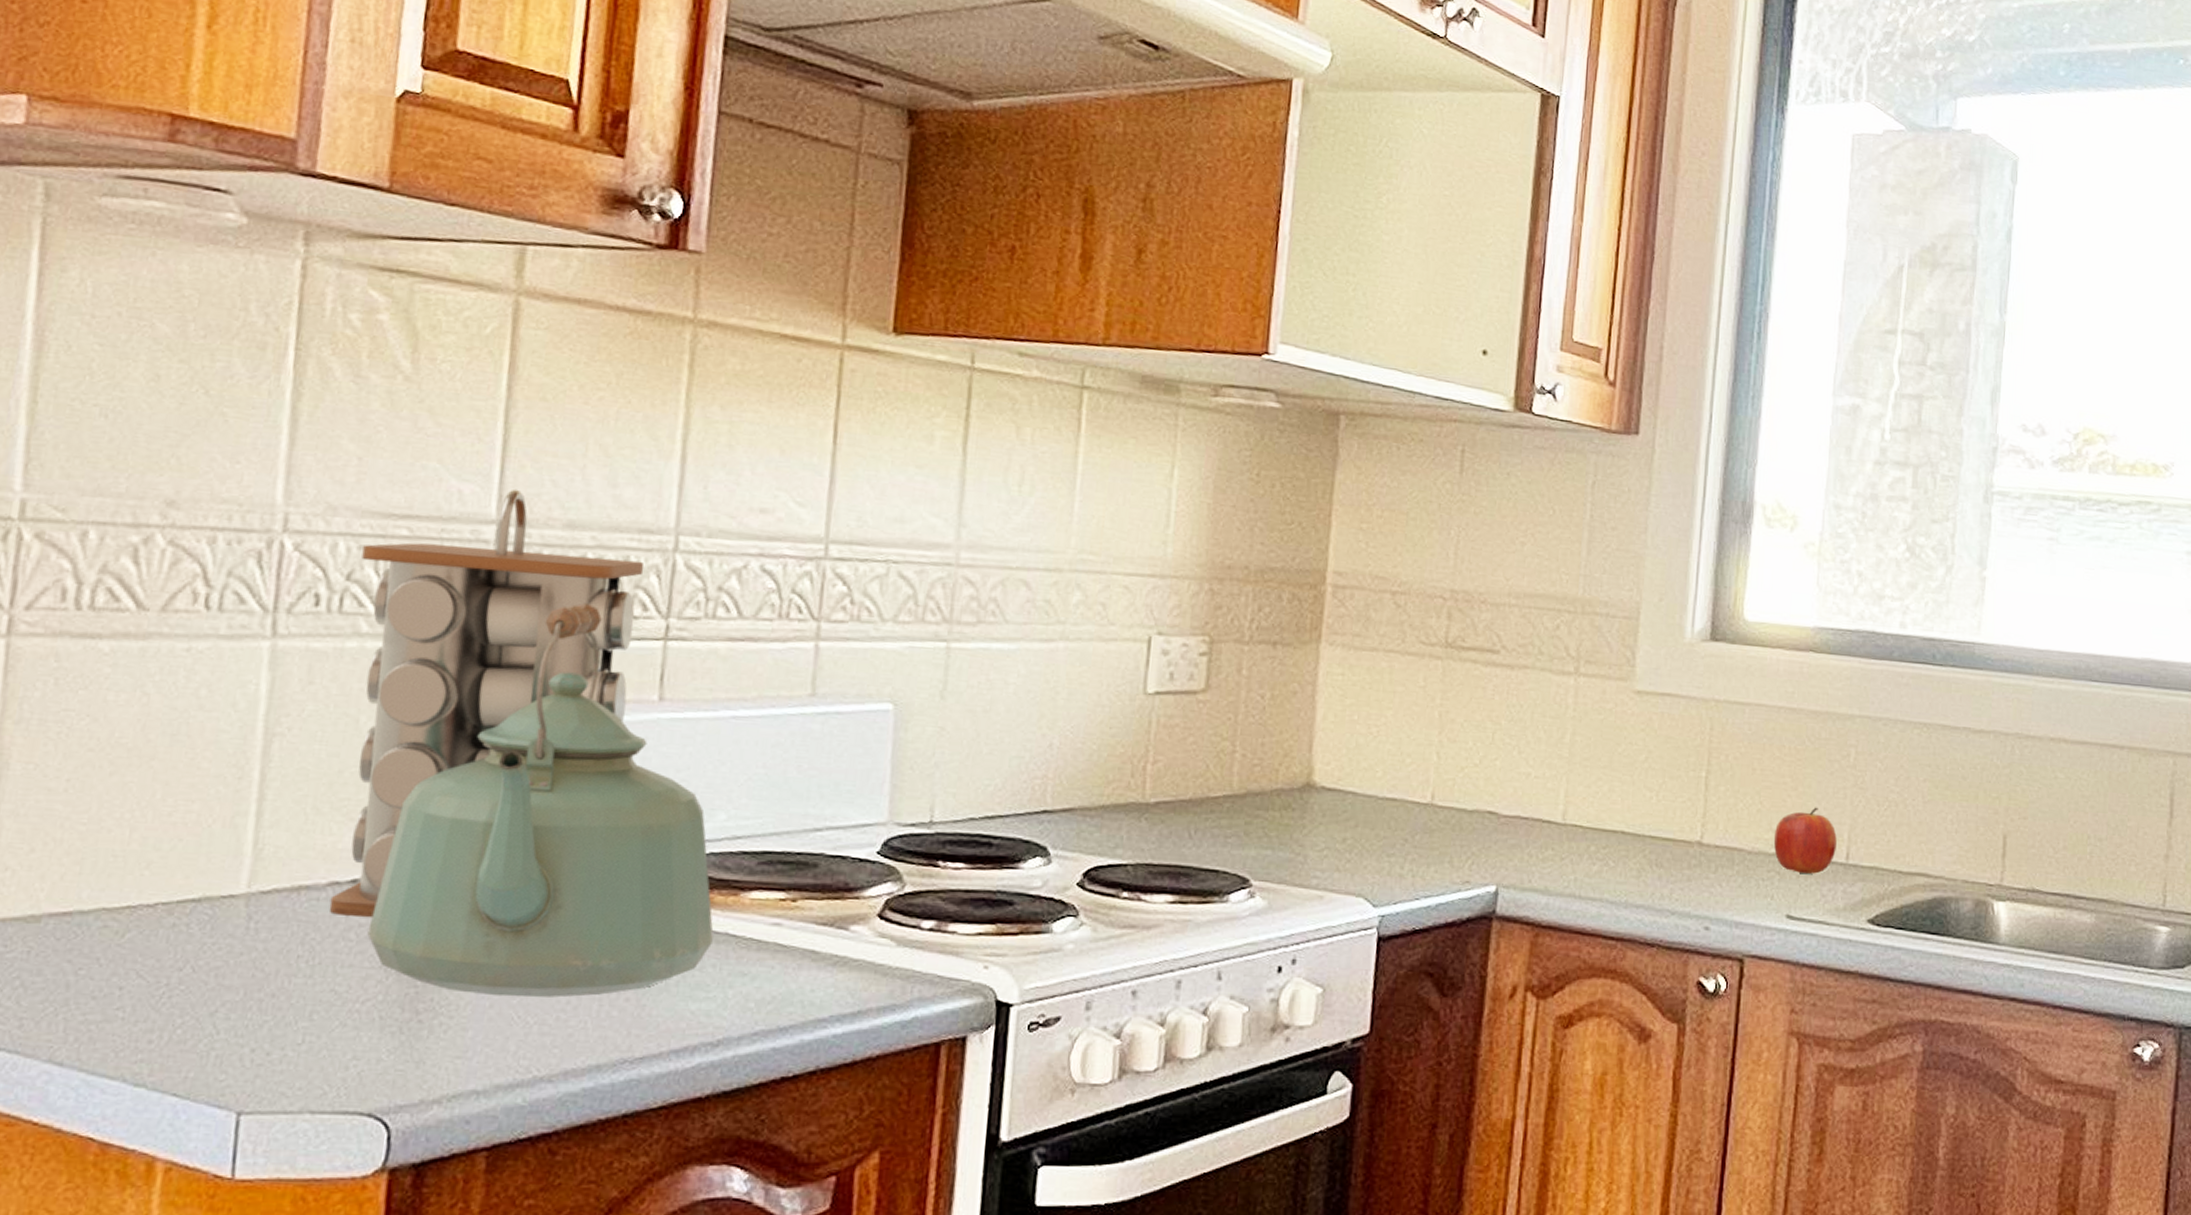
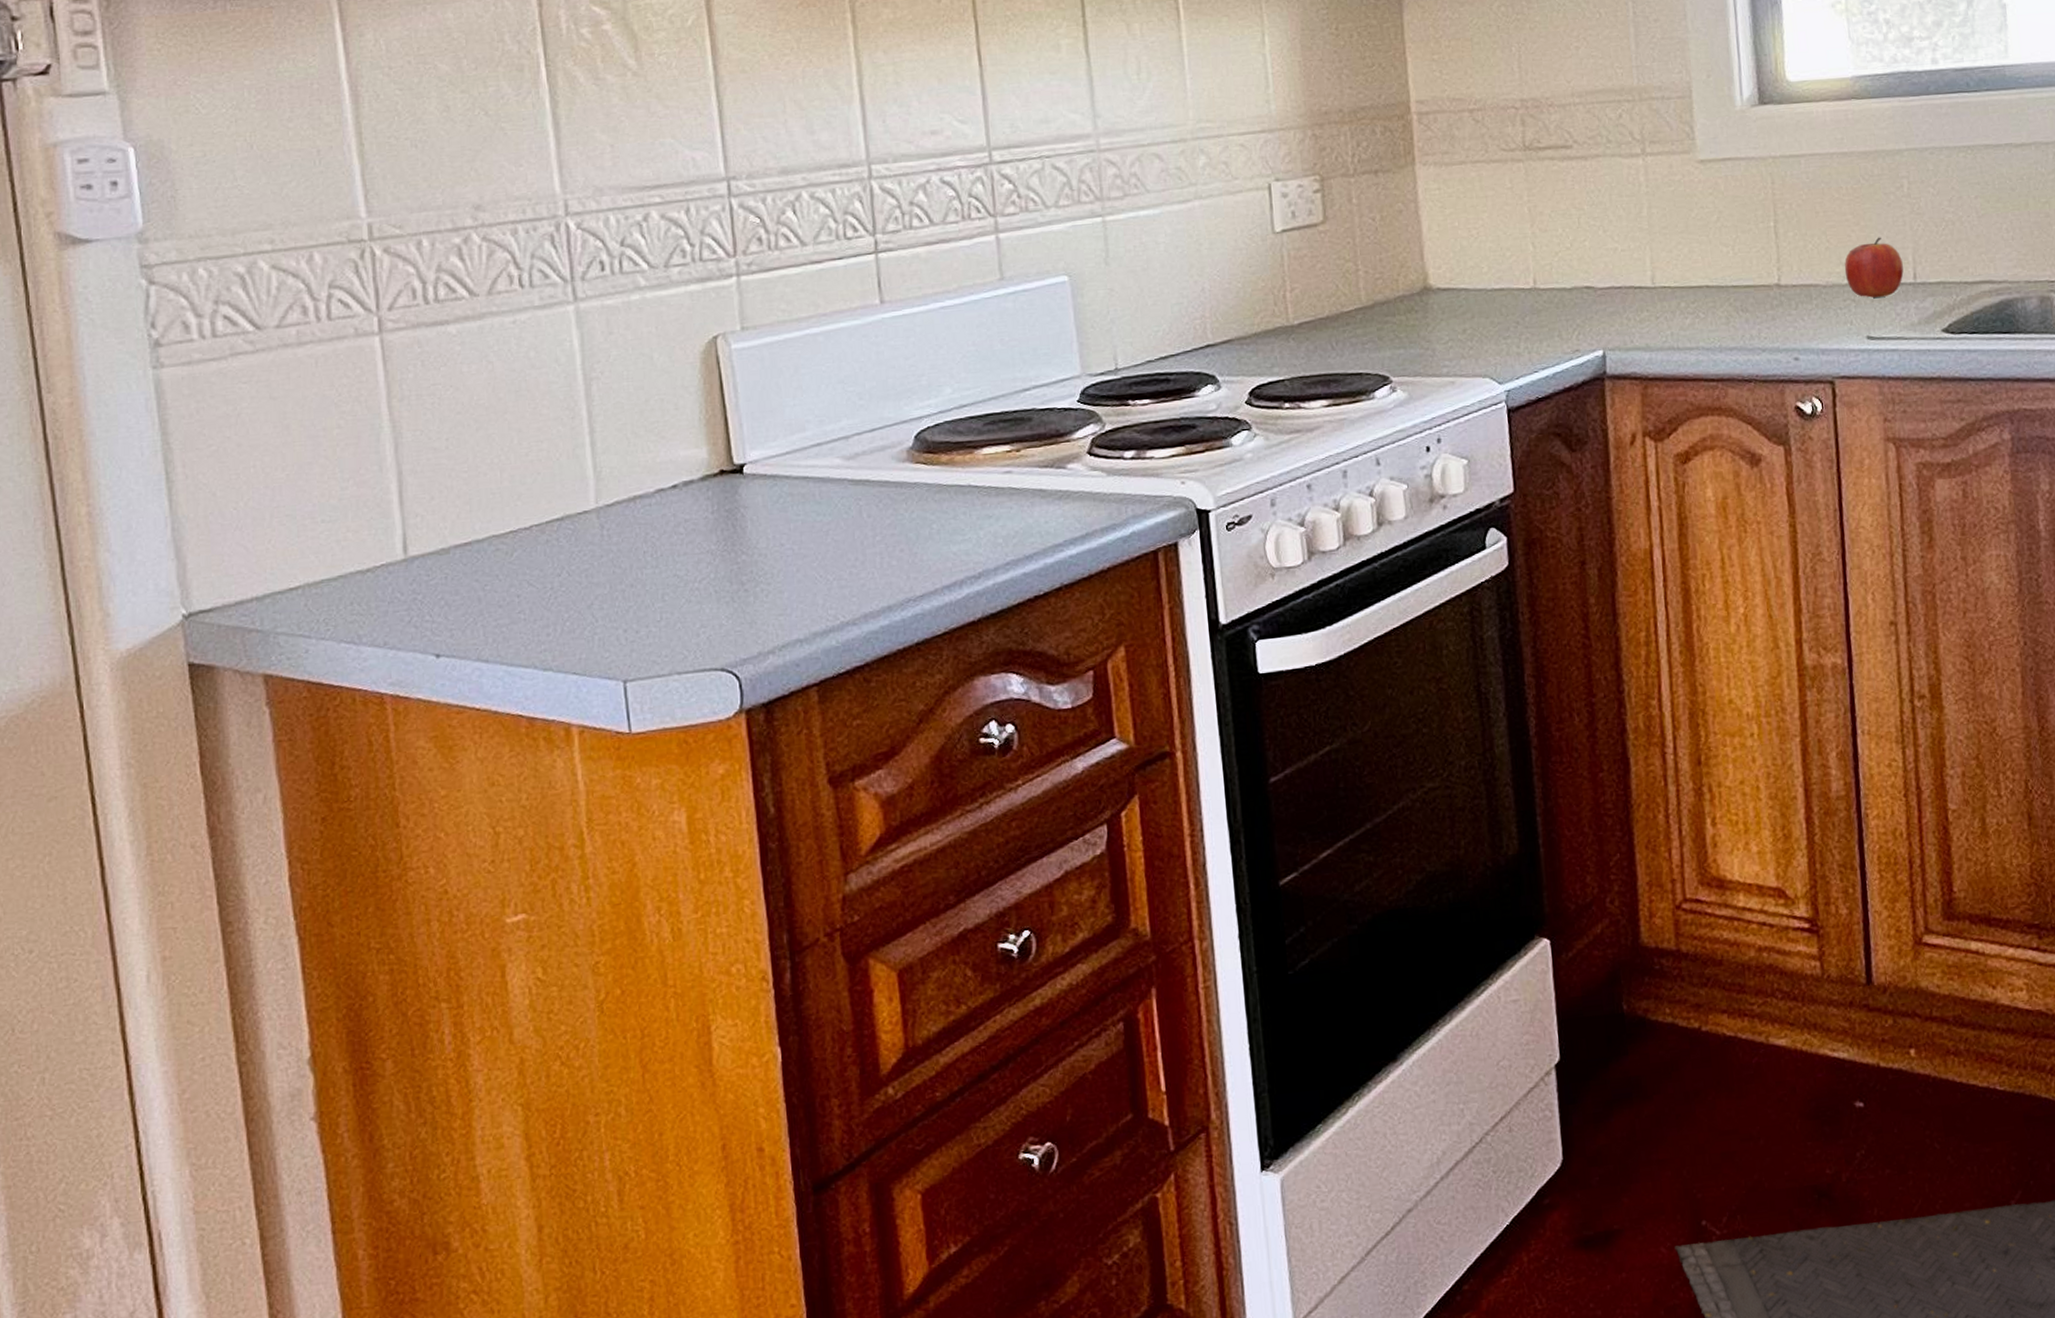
spice rack: present [328,489,645,918] -> none [628,149,856,516]
kettle: present [367,602,714,998] -> none [692,233,960,563]

